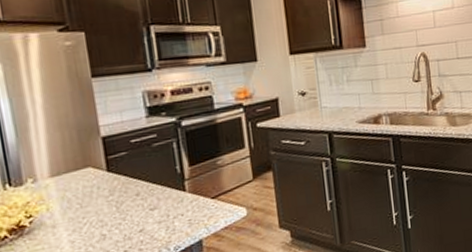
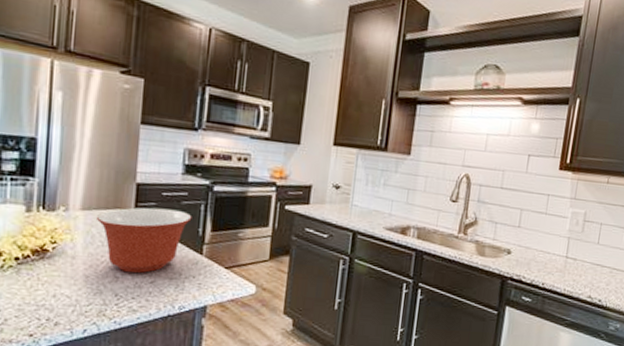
mixing bowl: none [69,153,167,228] -> present [97,207,192,274]

